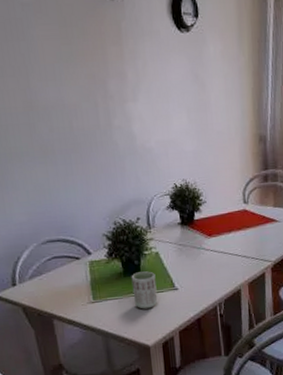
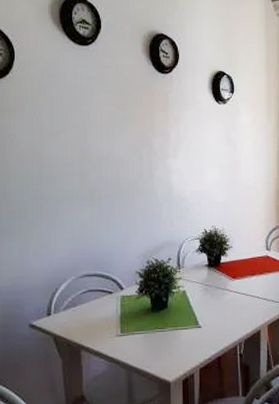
cup: present [131,271,158,309] -> none [158,308,182,345]

